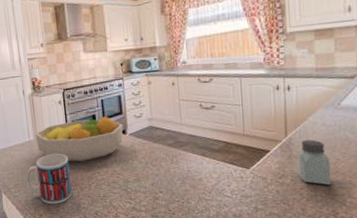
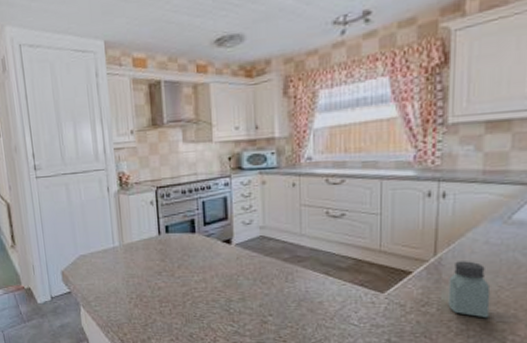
mug: present [25,153,72,205] -> none [108,263,163,322]
fruit bowl: present [35,116,123,162] -> none [120,221,228,274]

